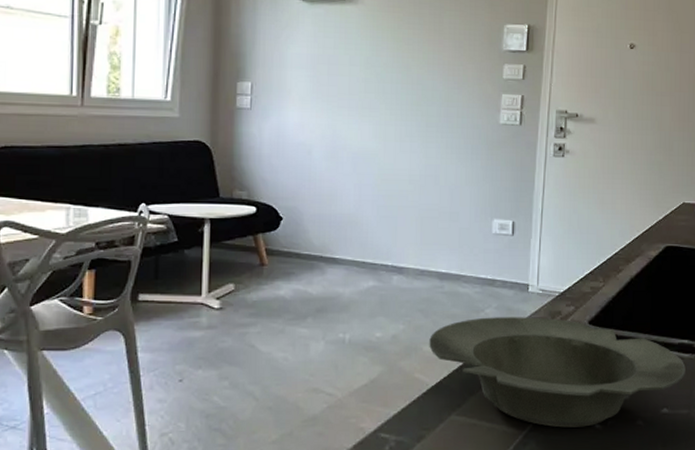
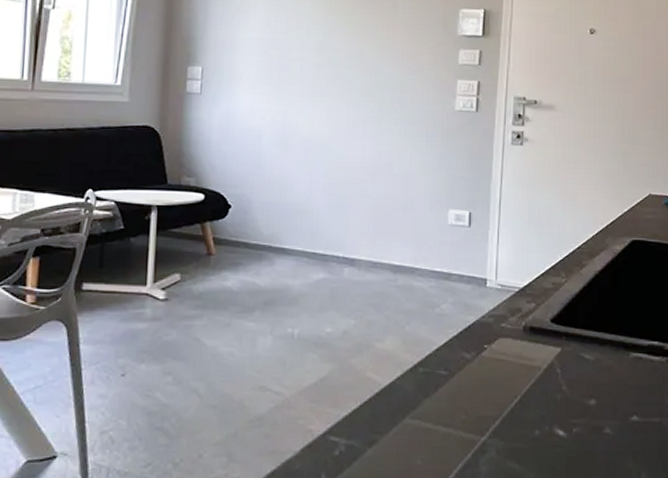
bowl: present [429,317,686,428] -> none [382,313,656,435]

